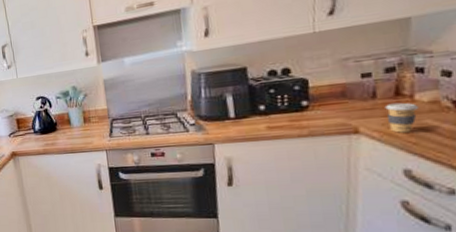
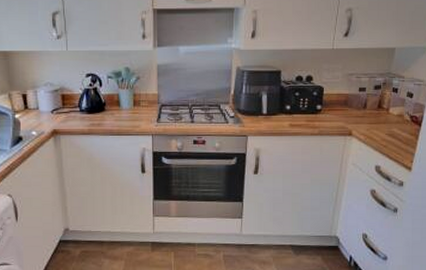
coffee cup: present [385,102,420,133] -> none [370,114,391,137]

